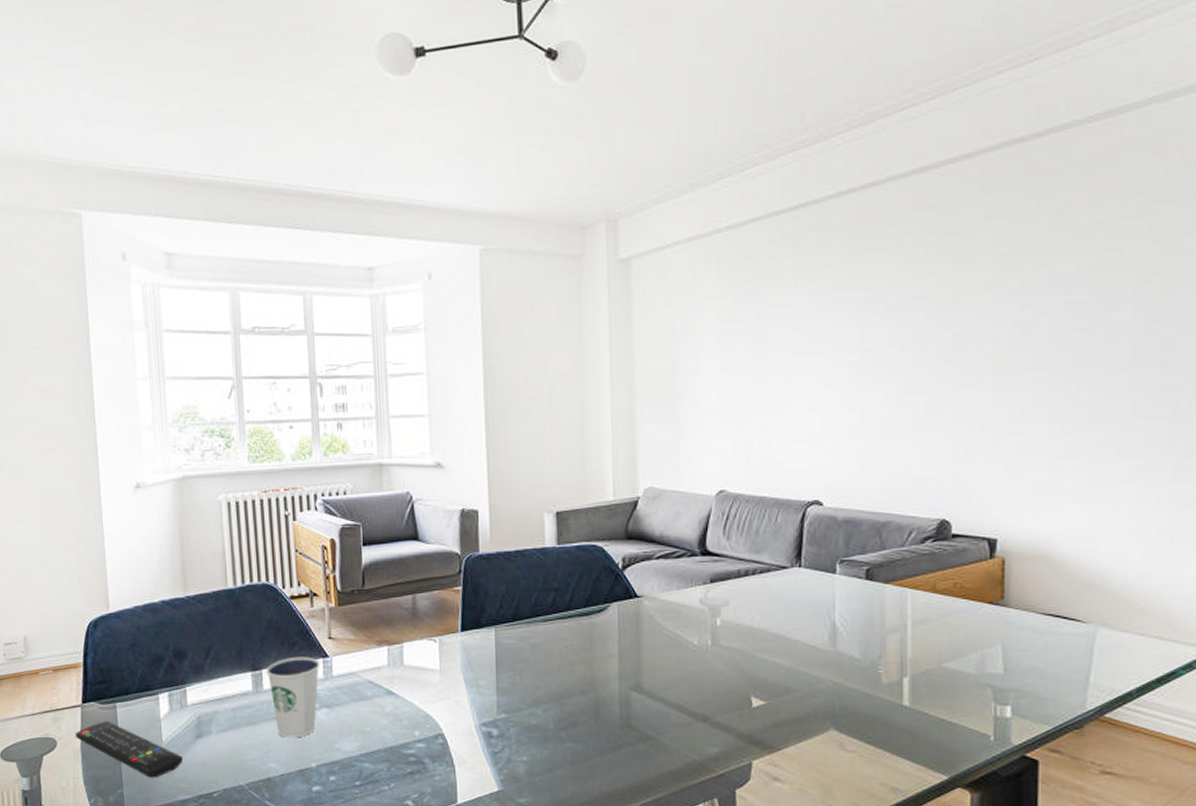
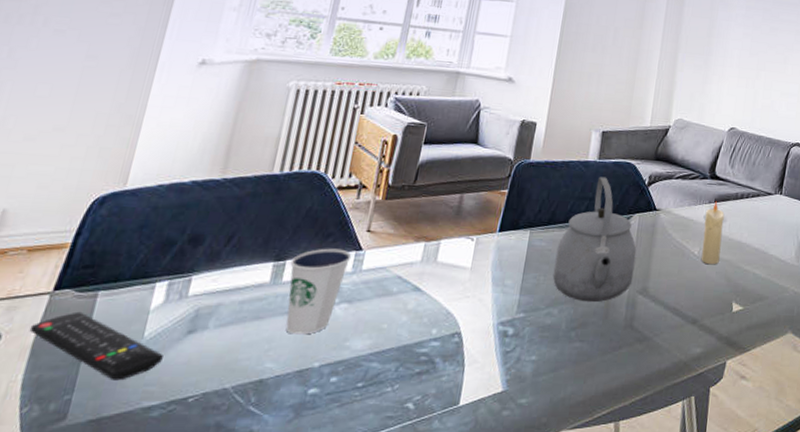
tea kettle: none [528,564,622,701] -> present [552,177,637,303]
candle: none [701,581,727,655] -> present [701,201,725,265]

